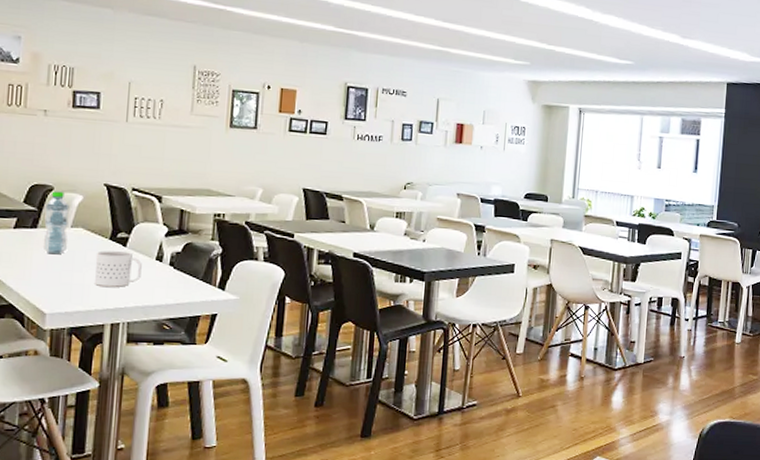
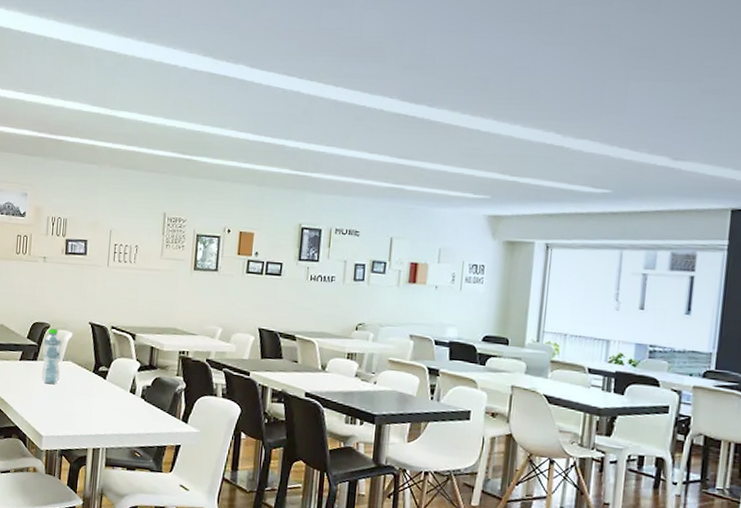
mug: present [95,251,142,287] -> none [81,382,119,416]

